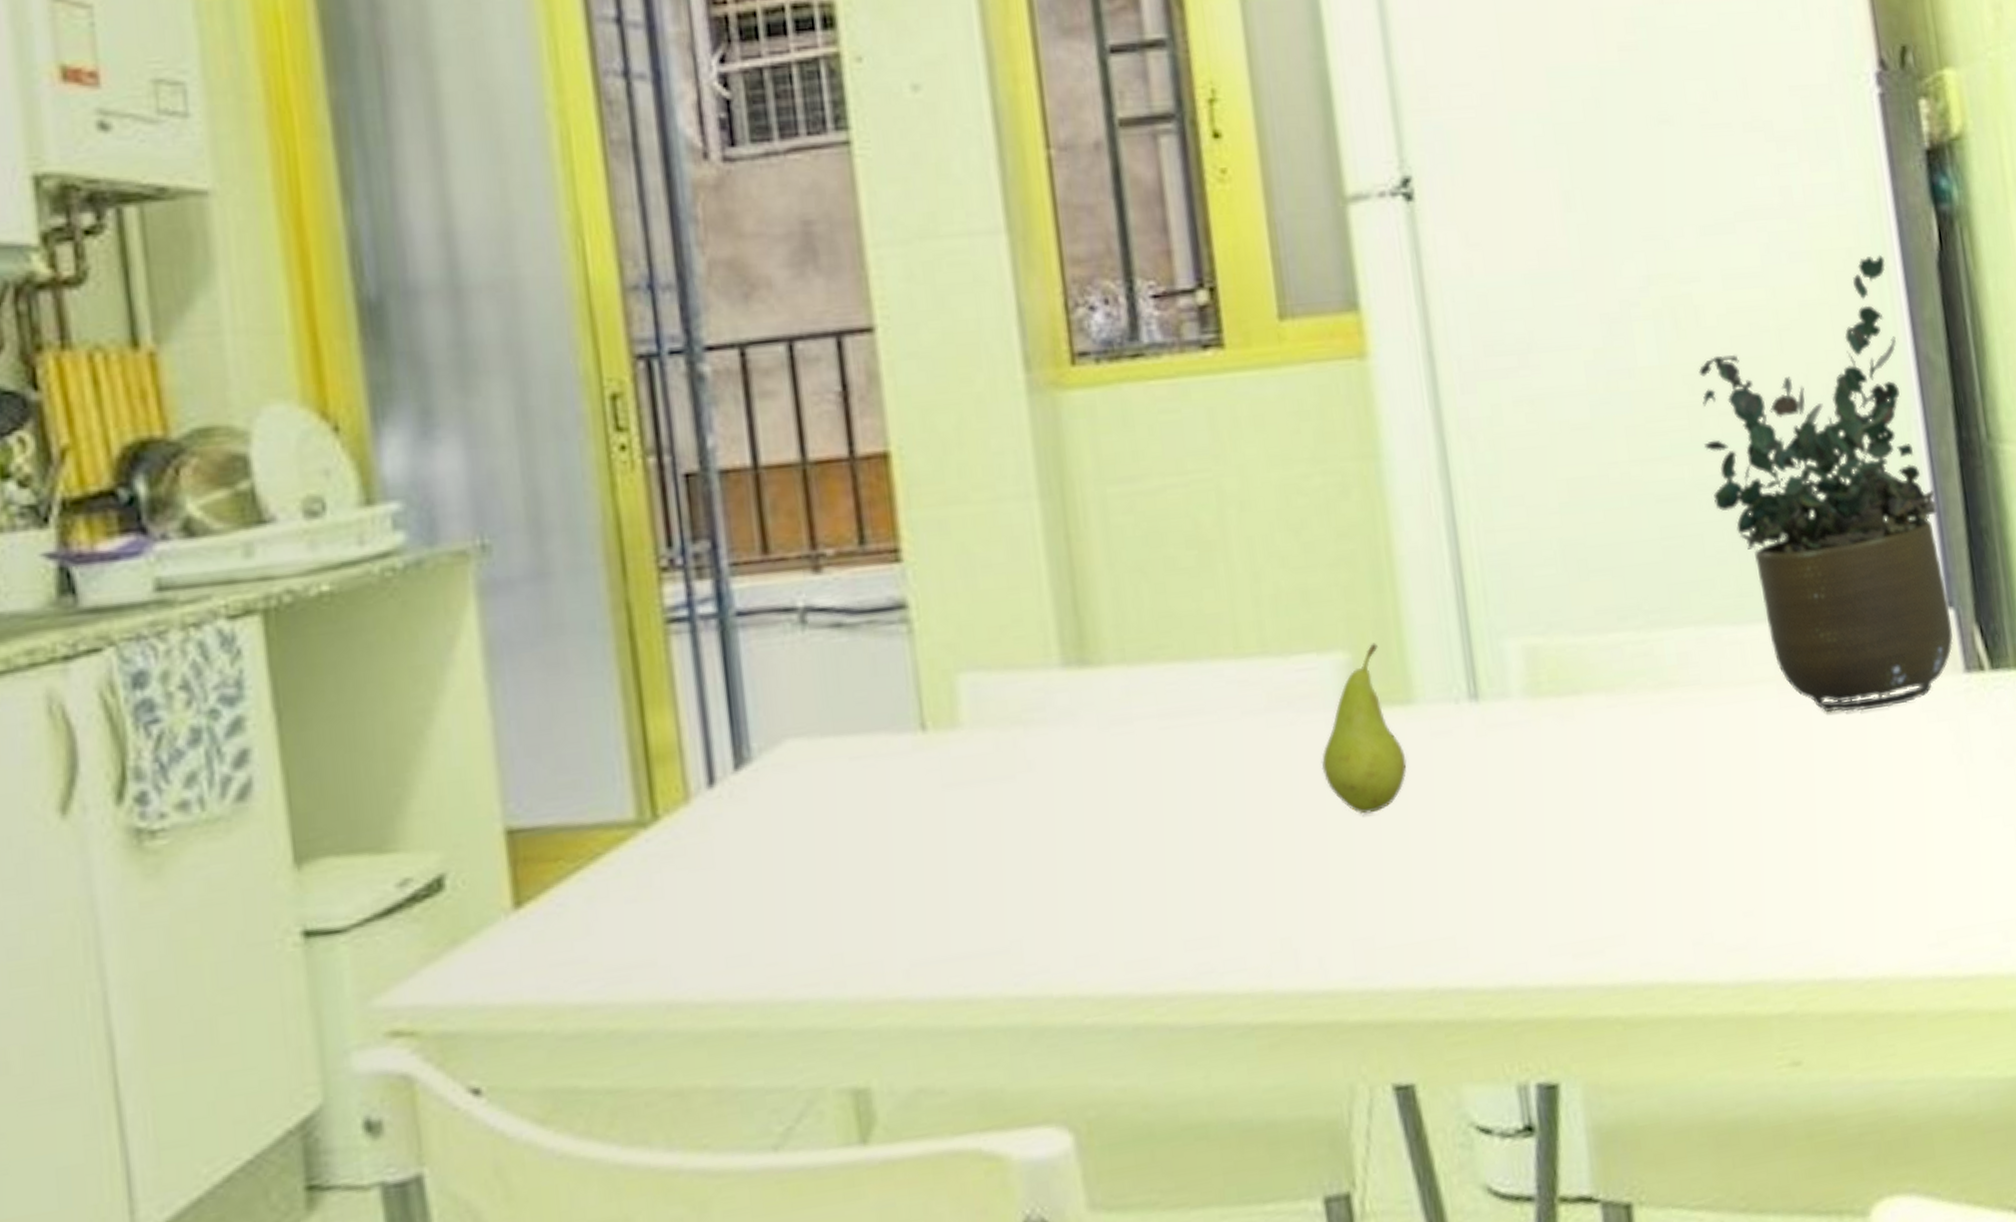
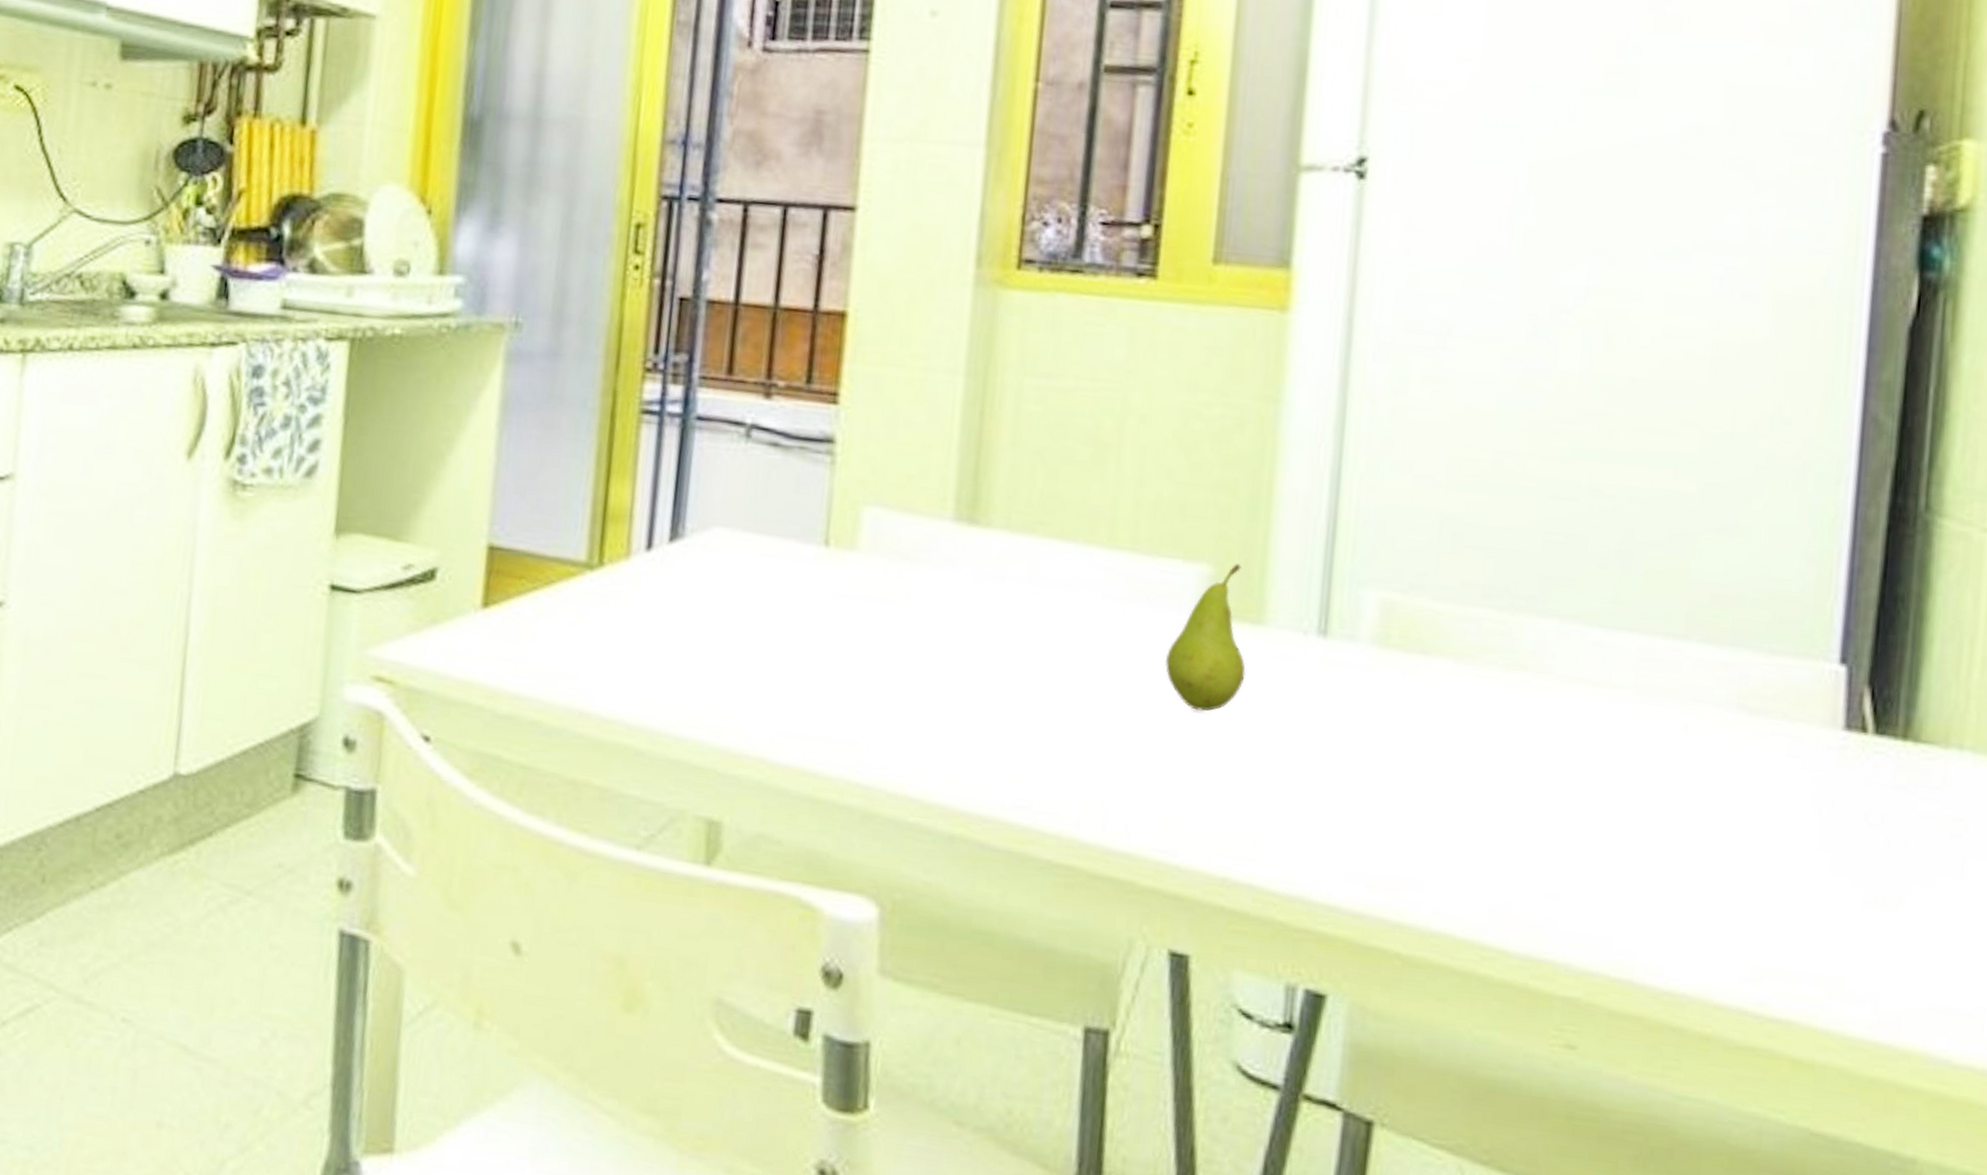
potted plant: present [1698,254,1953,713] -> none [1607,309,1853,744]

